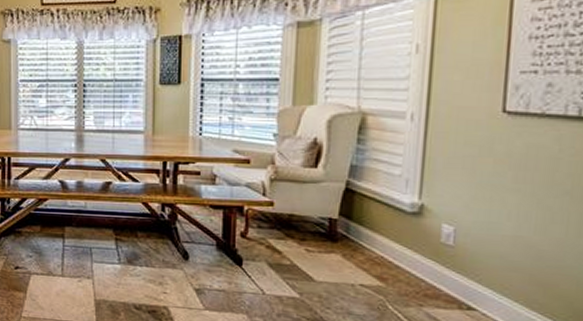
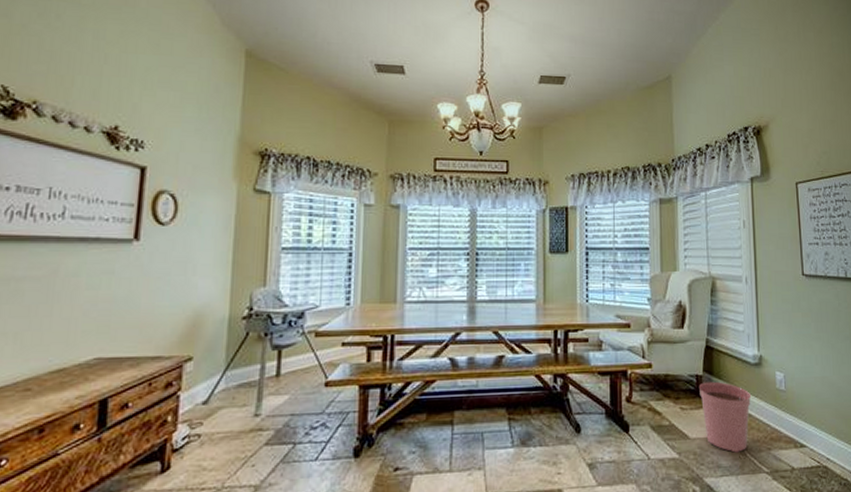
plant pot: none [331,226,402,303] -> present [698,381,751,453]

